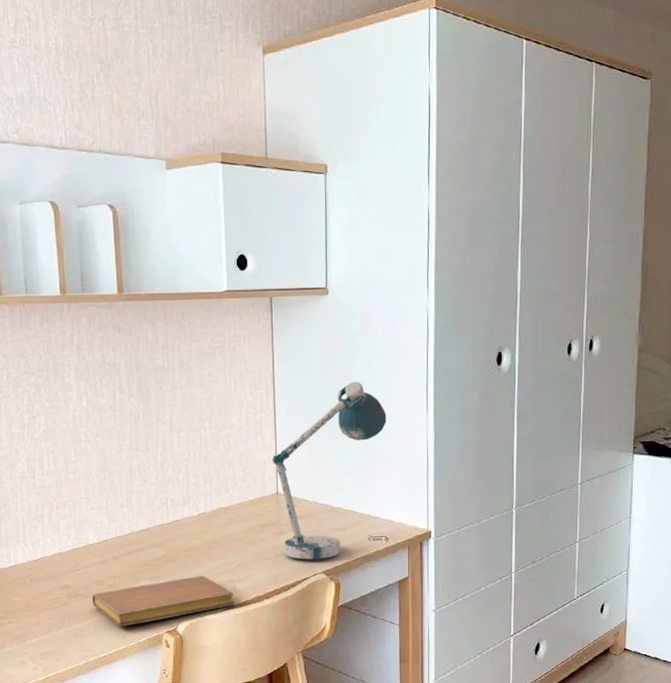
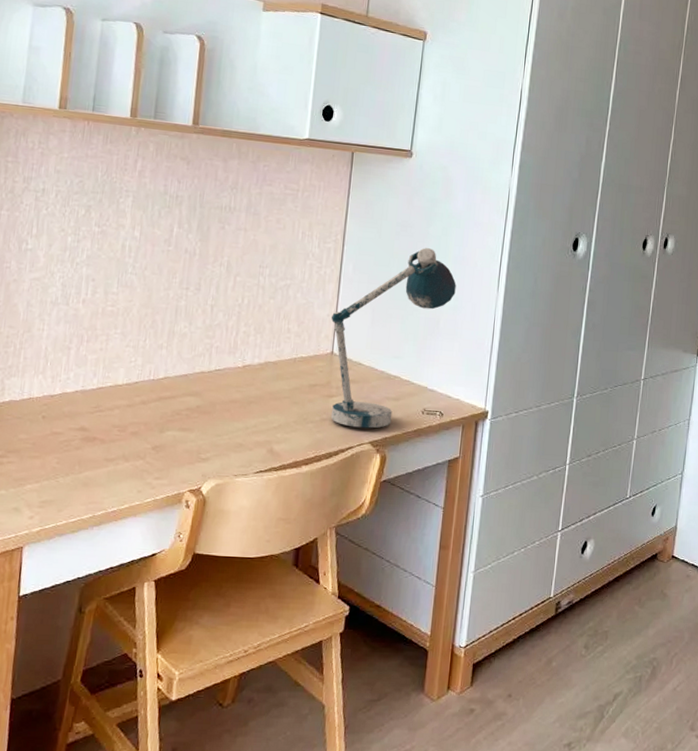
notebook: present [91,576,235,626] -> none [109,432,270,480]

